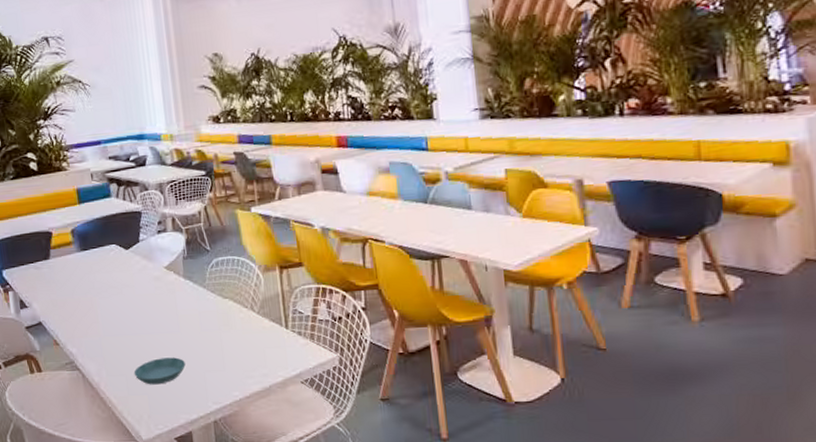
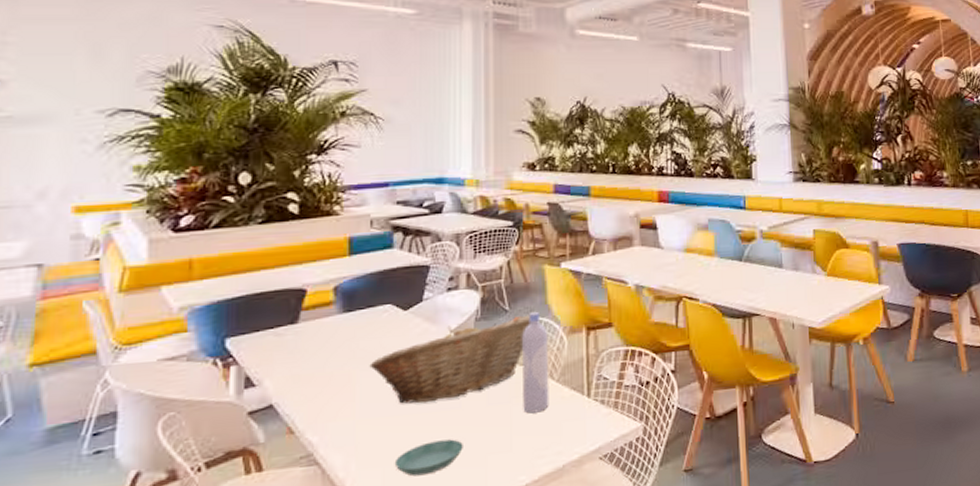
fruit basket: none [105,254,231,327] -> present [369,315,532,404]
bottle: none [224,251,253,340] -> present [522,311,549,414]

